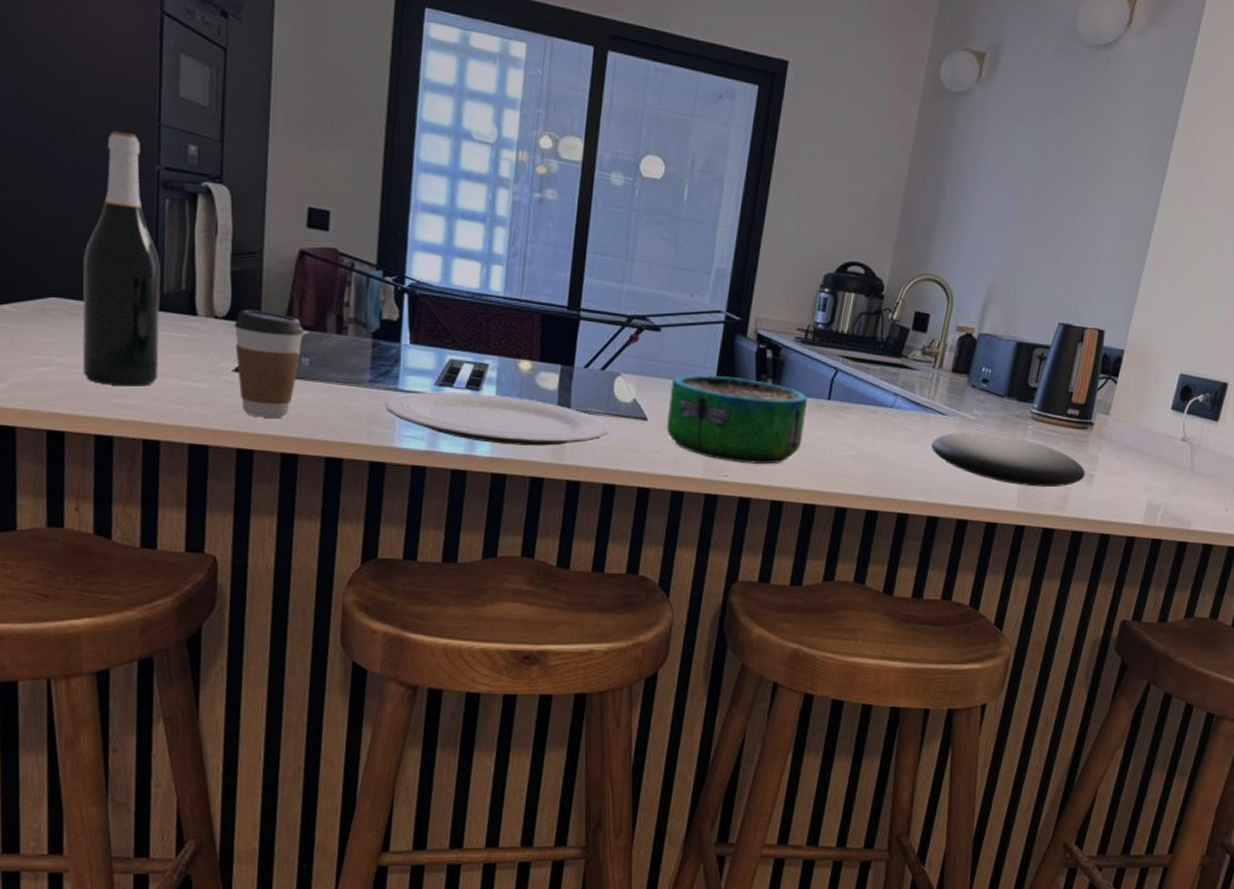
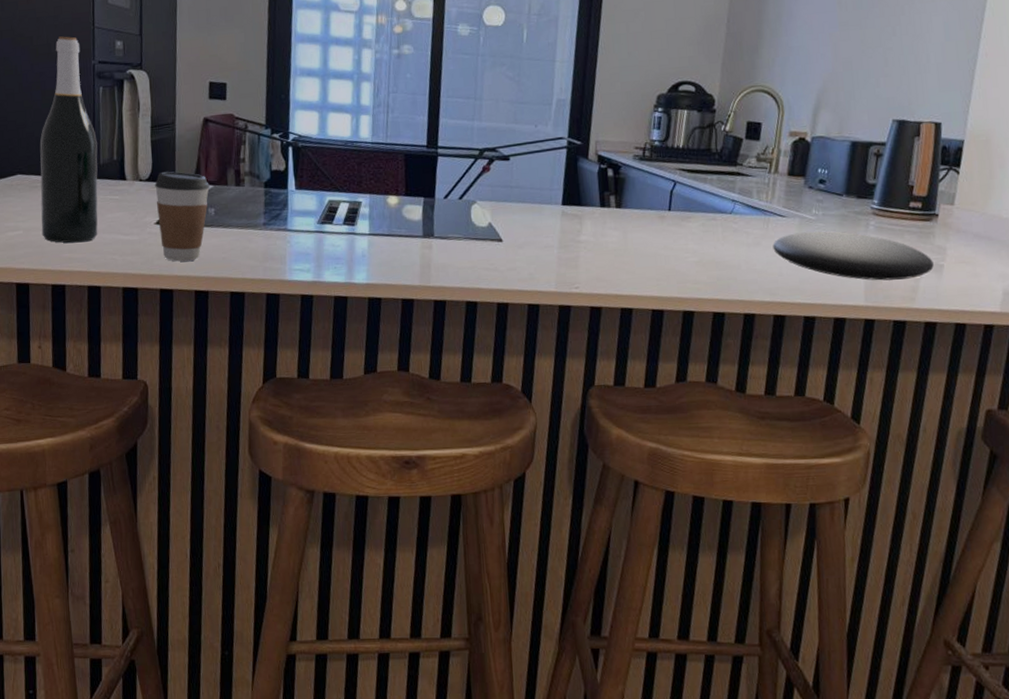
plate: present [384,391,610,446] -> none [277,228,469,272]
decorative bowl: present [666,375,808,464] -> none [520,196,650,275]

